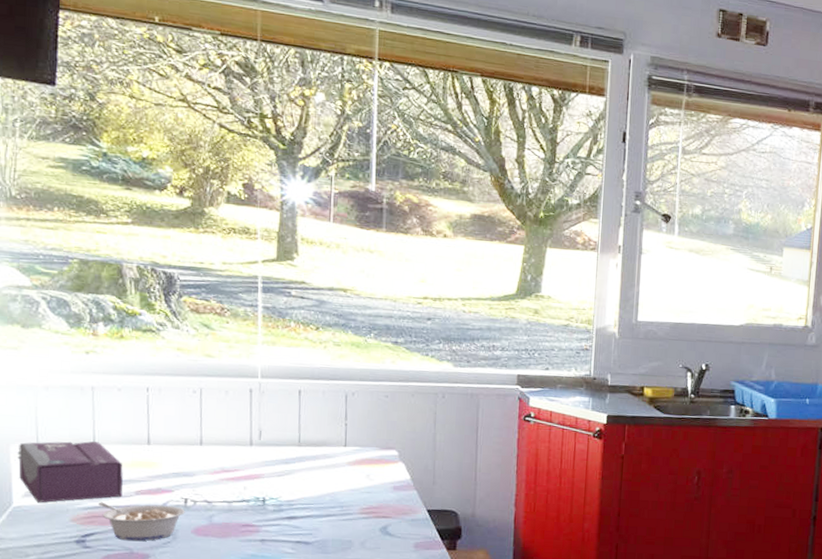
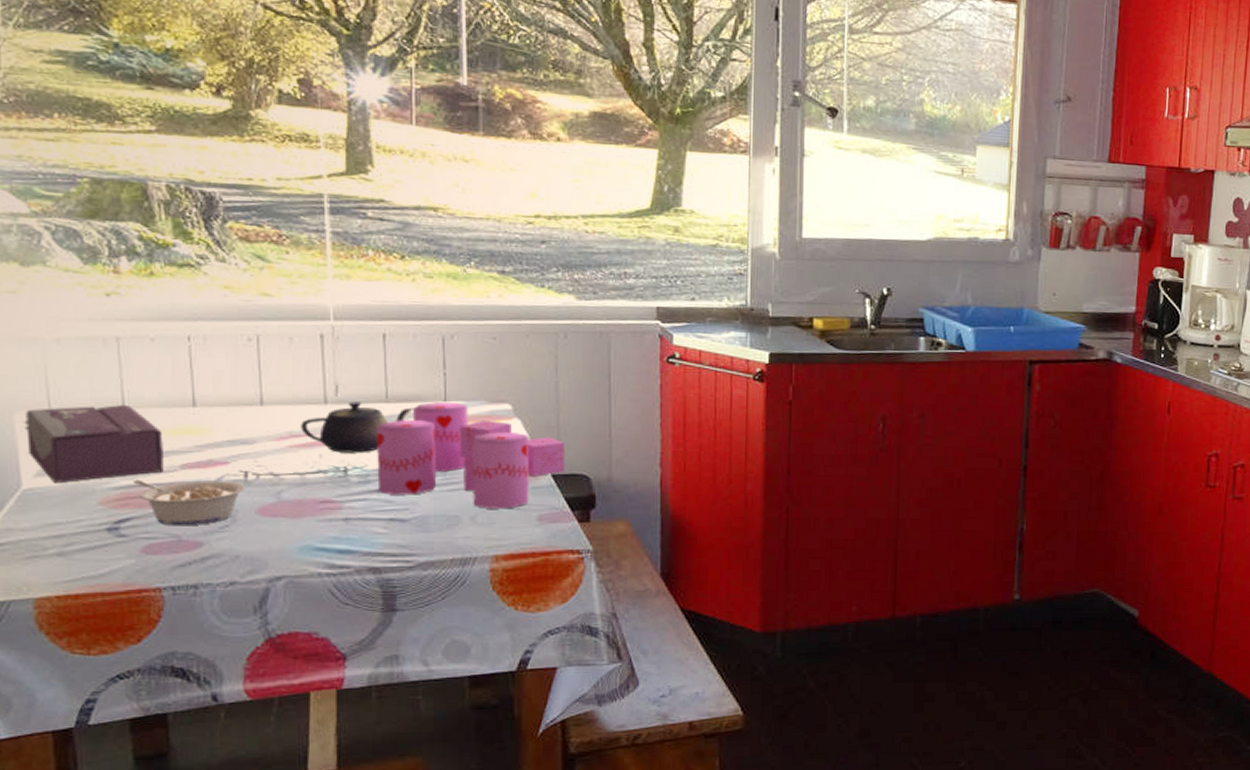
teapot: none [231,444,320,487] -> present [301,401,413,453]
candle: none [289,447,439,537] -> present [377,402,565,509]

